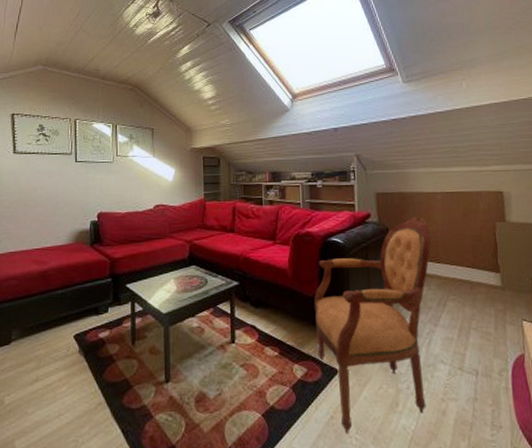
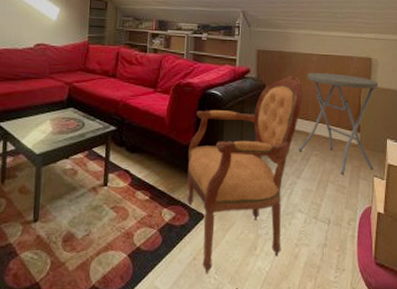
side table: none [433,210,521,321] -> present [299,72,378,176]

